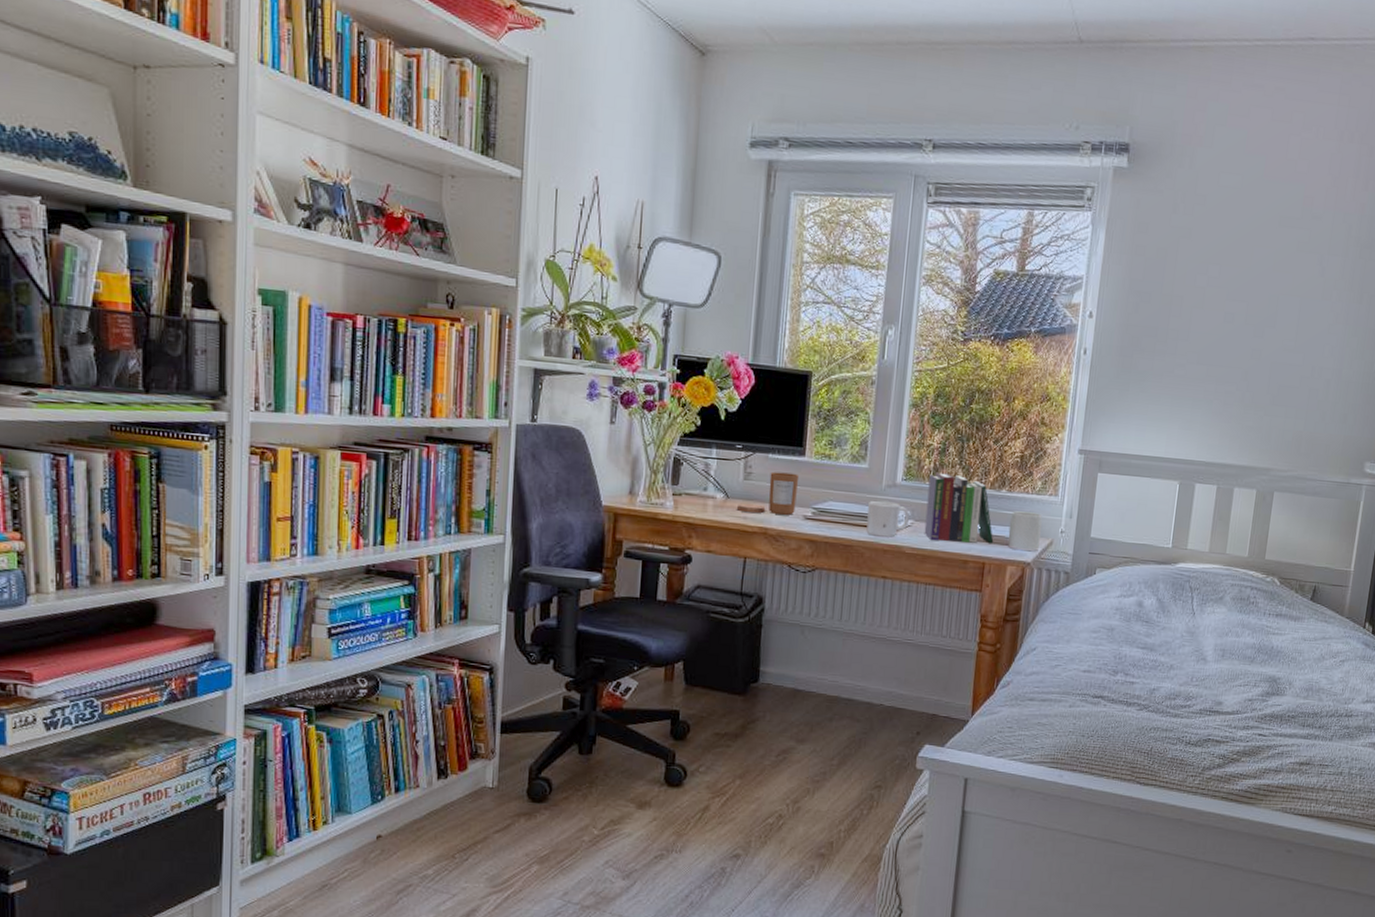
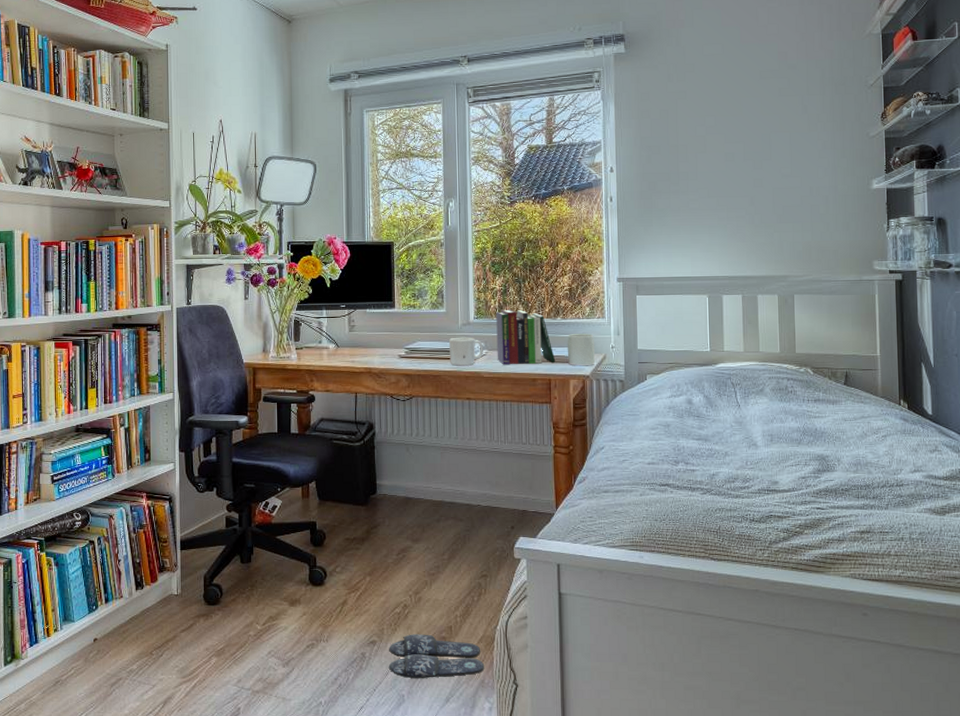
candle: present [736,471,800,515] -> none [345,322,392,357]
slippers: none [753,848,867,900] -> present [389,634,485,679]

